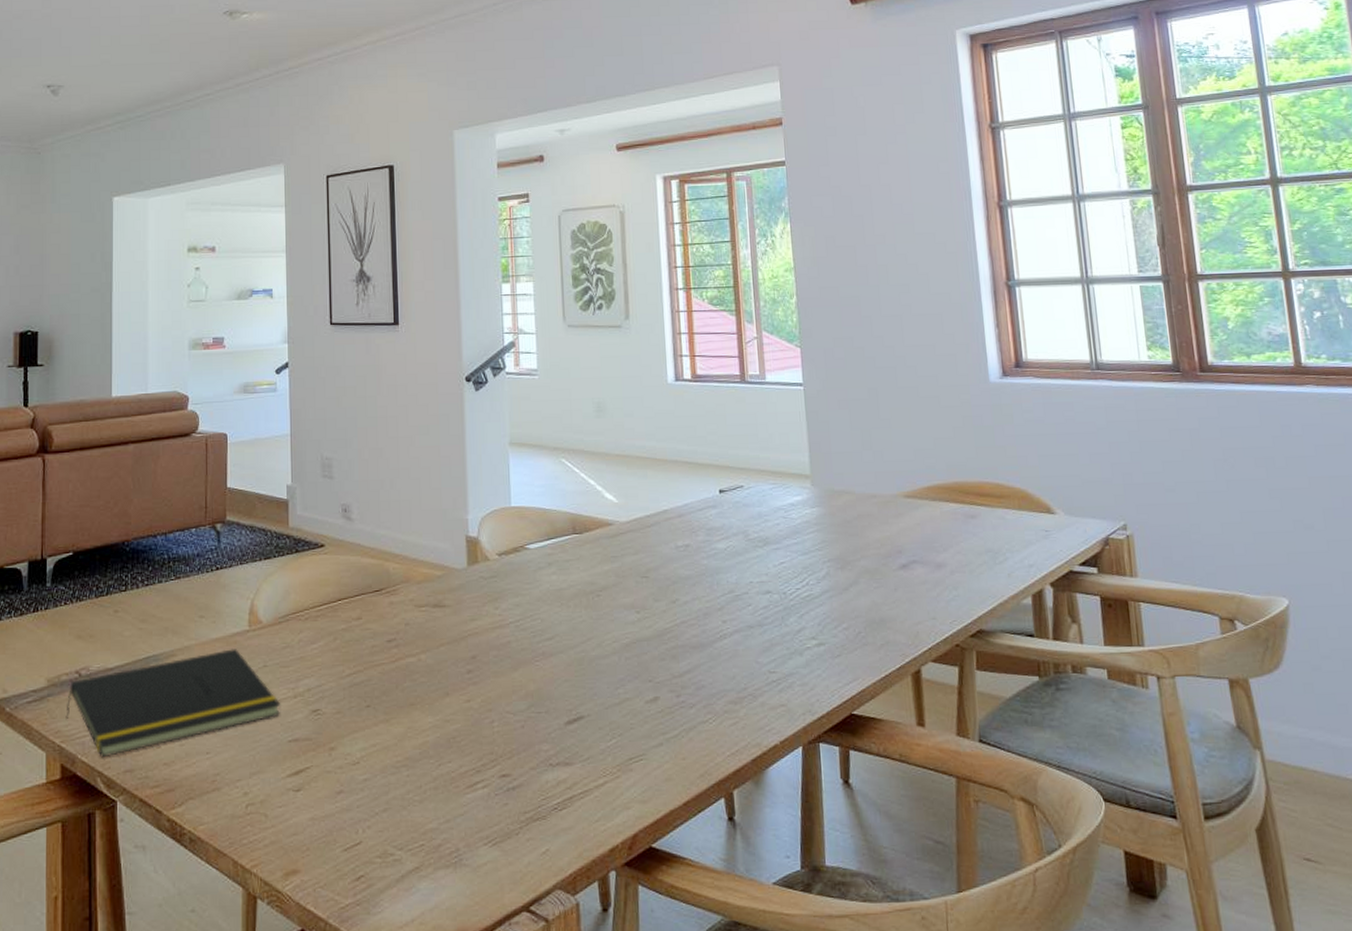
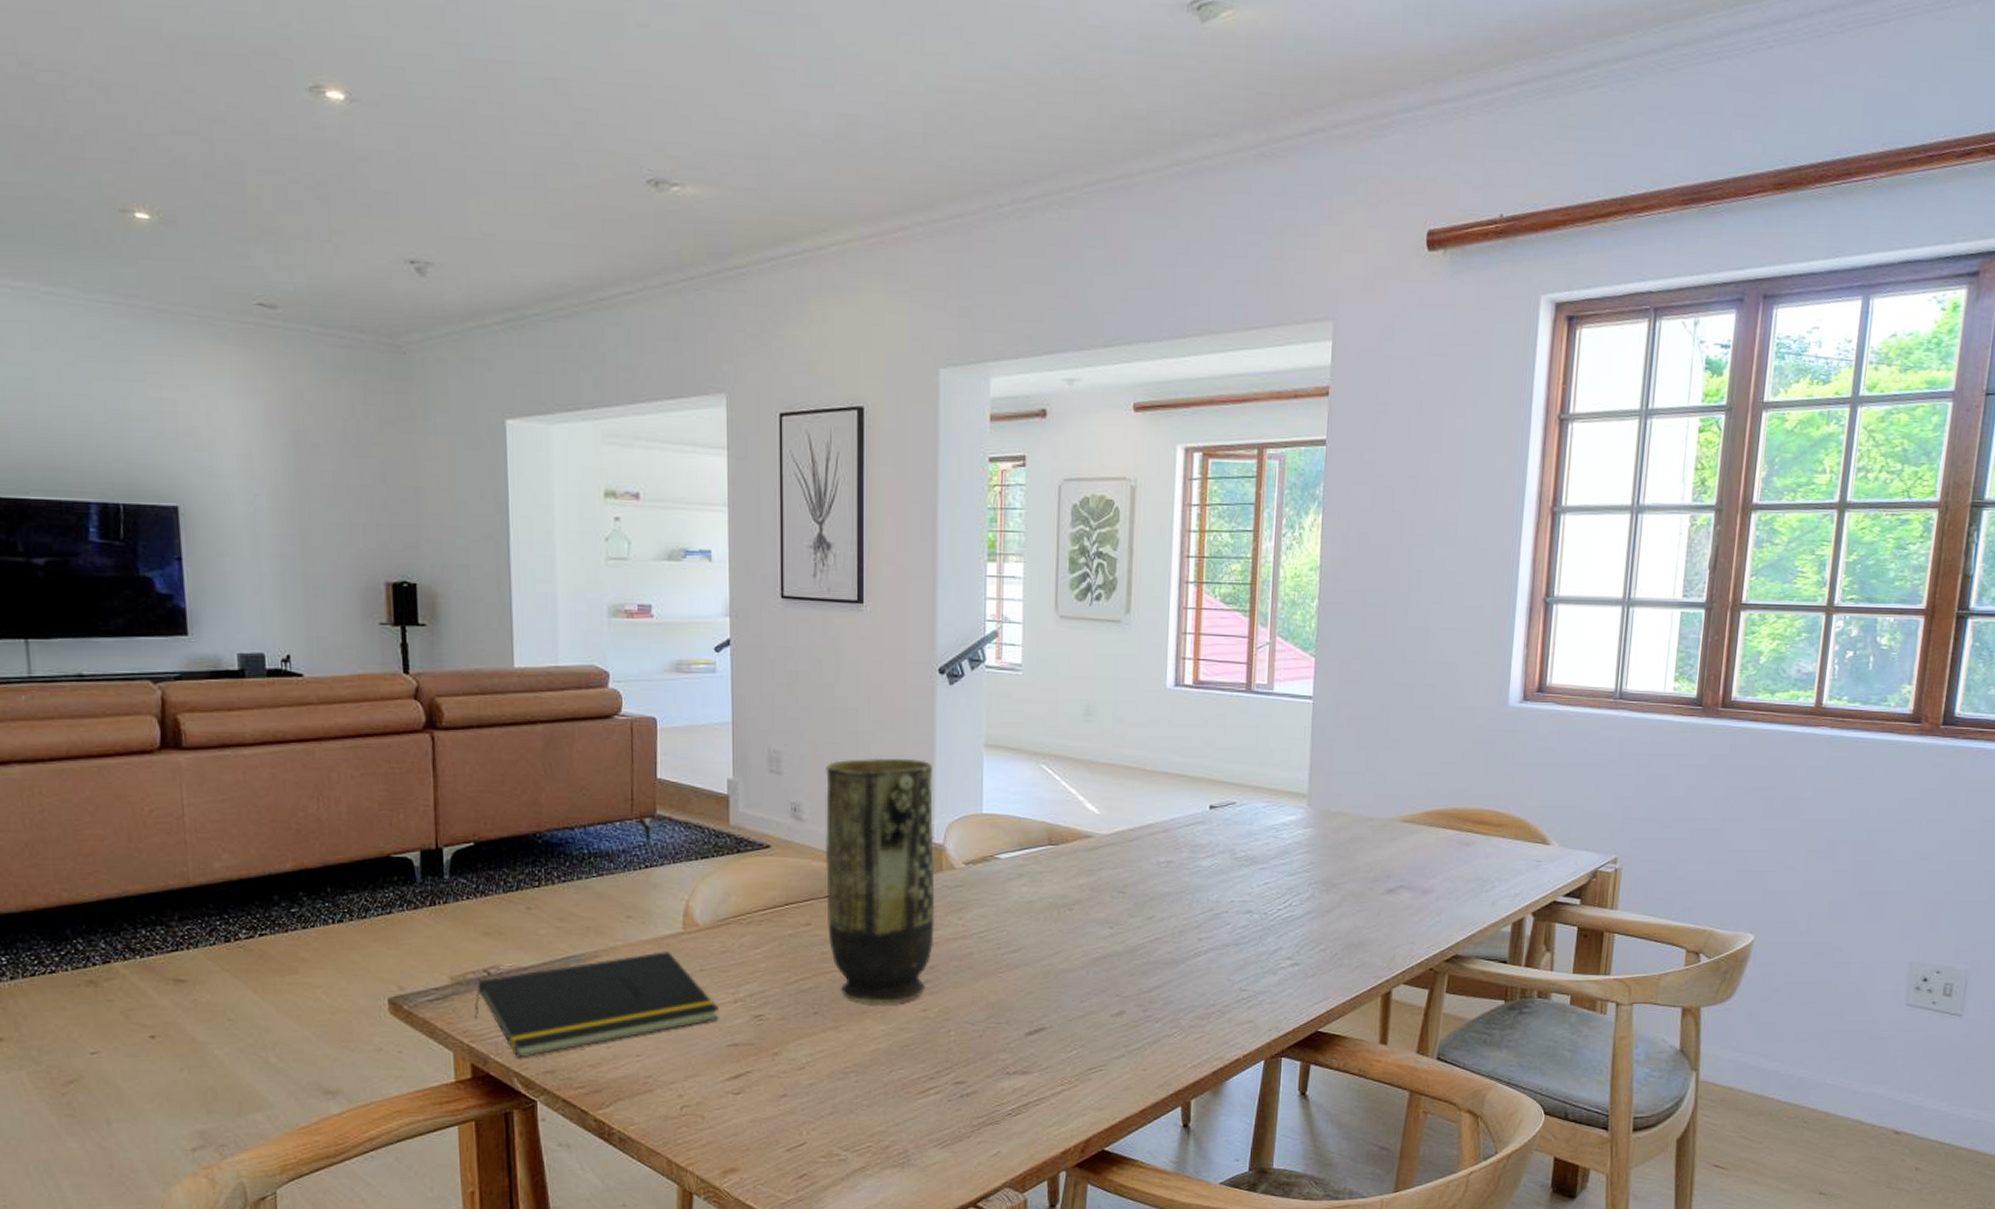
vase: none [371,459,474,696] -> present [825,757,935,1004]

